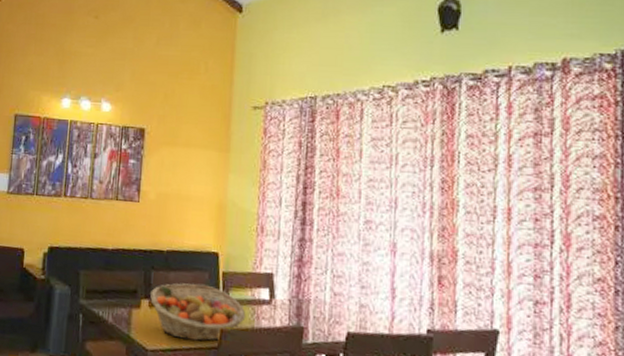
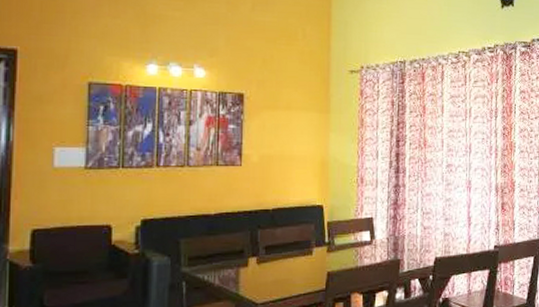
fruit basket: present [150,283,246,342] -> none [258,235,350,288]

